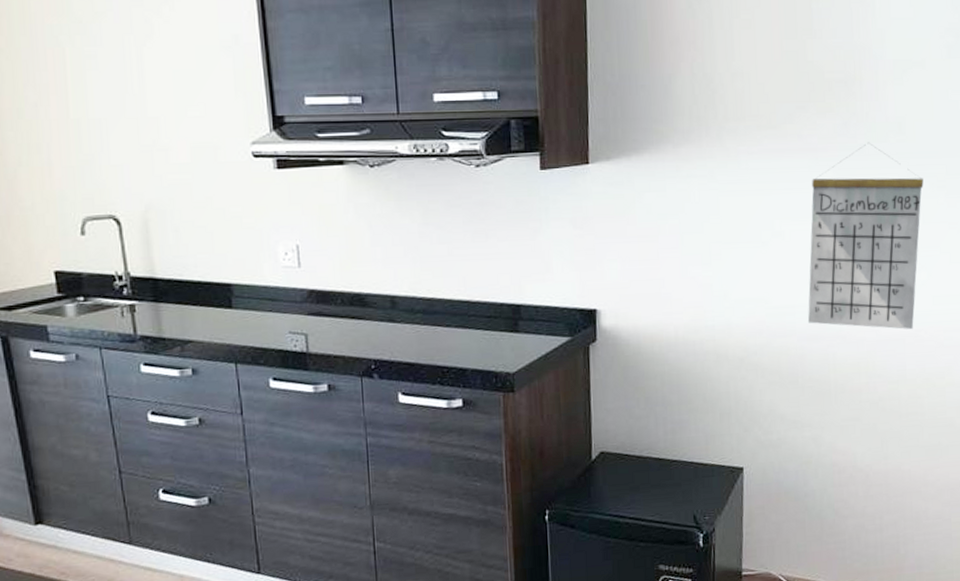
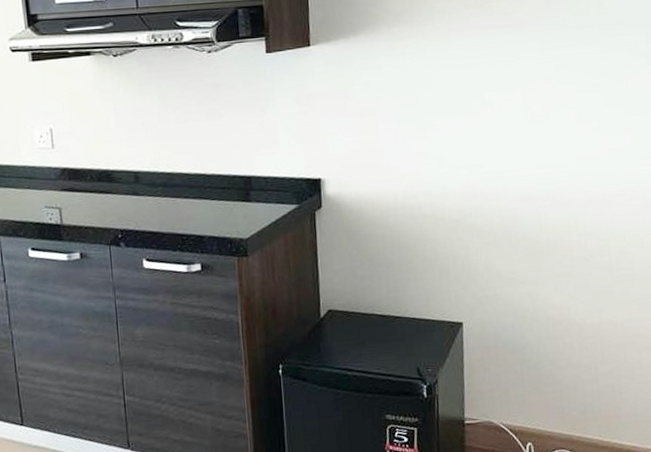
calendar: present [807,142,924,330] -> none [518,16,625,190]

